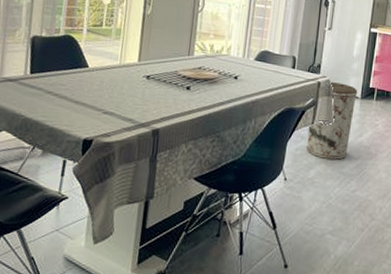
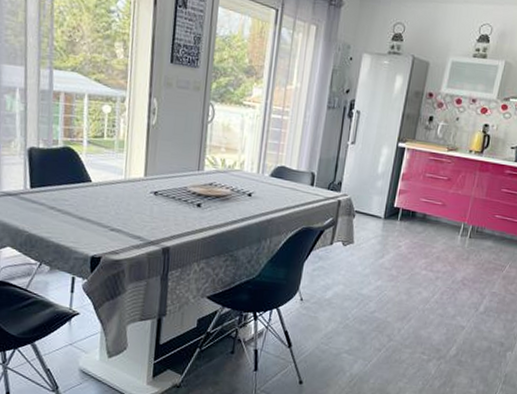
trash can: present [306,81,358,160] -> none [324,199,381,281]

